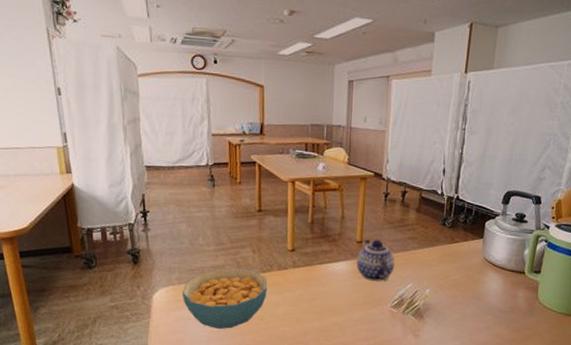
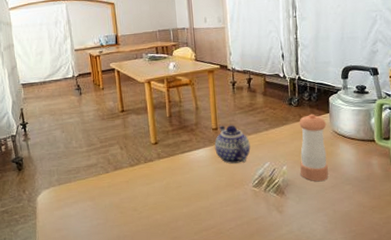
cereal bowl: present [182,267,268,329] -> none [62,164,138,223]
pepper shaker: none [443,237,478,309] -> present [299,113,329,182]

